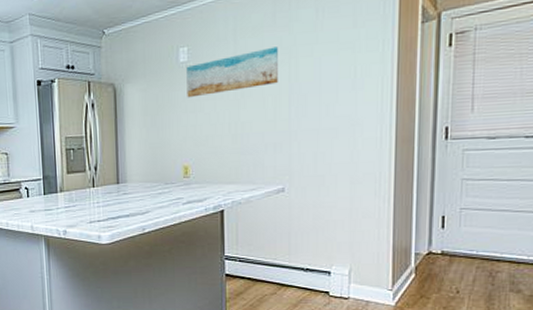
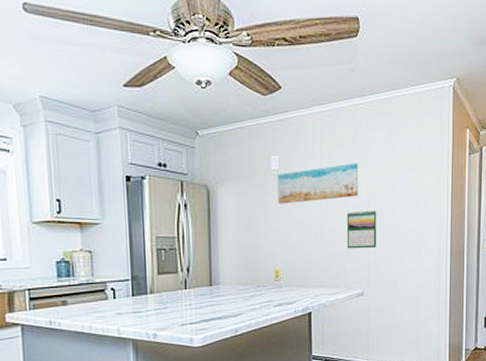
calendar: none [264,97,301,142] -> present [346,210,377,249]

